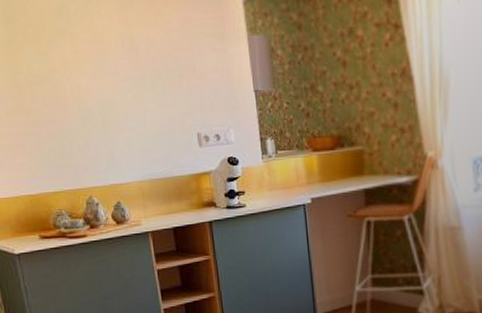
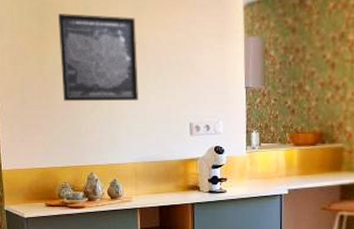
wall art: none [28,12,136,117] -> present [59,12,138,102]

